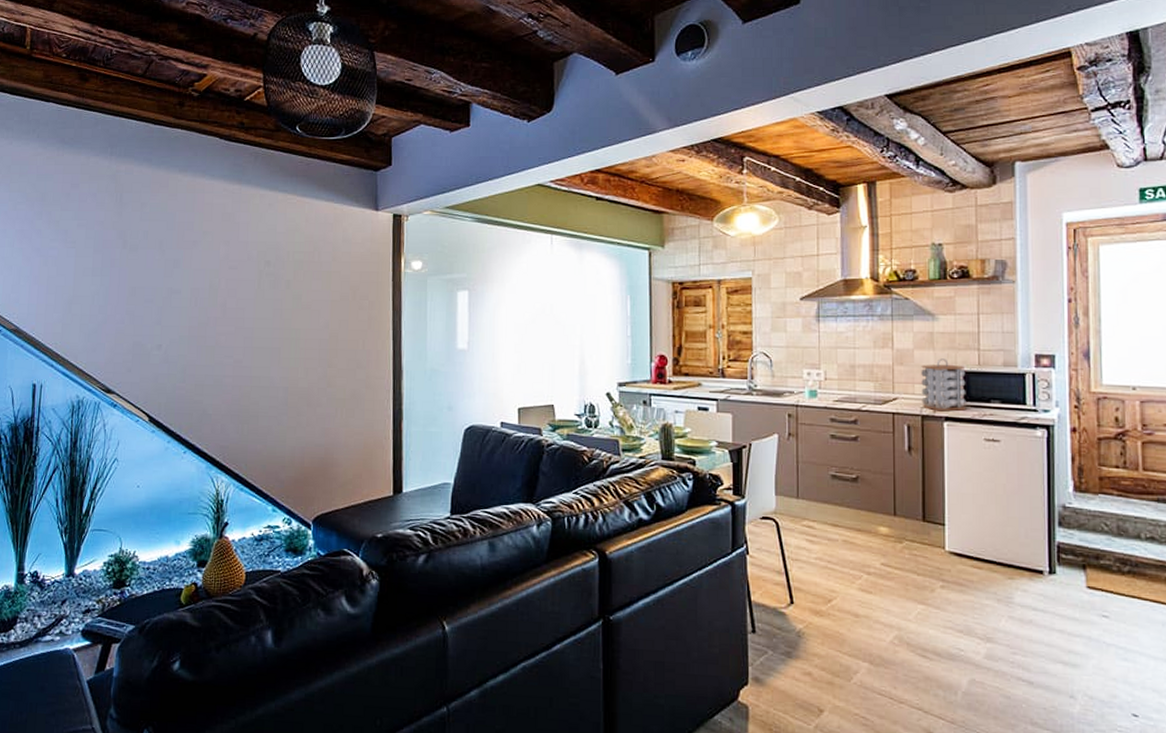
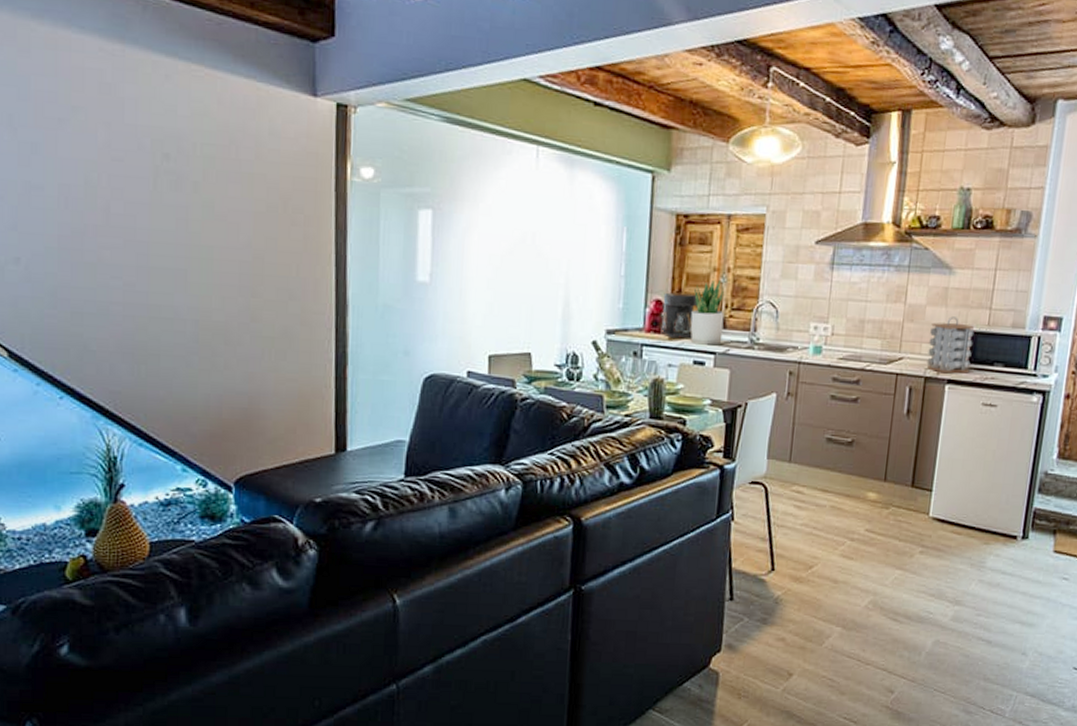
coffee maker: none [666,347,698,389] -> present [660,291,698,340]
planter: none [692,336,722,393] -> present [690,280,725,345]

